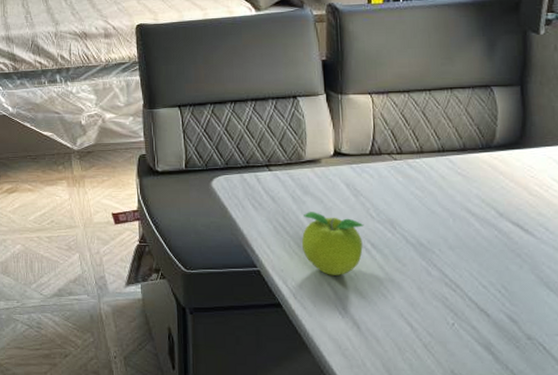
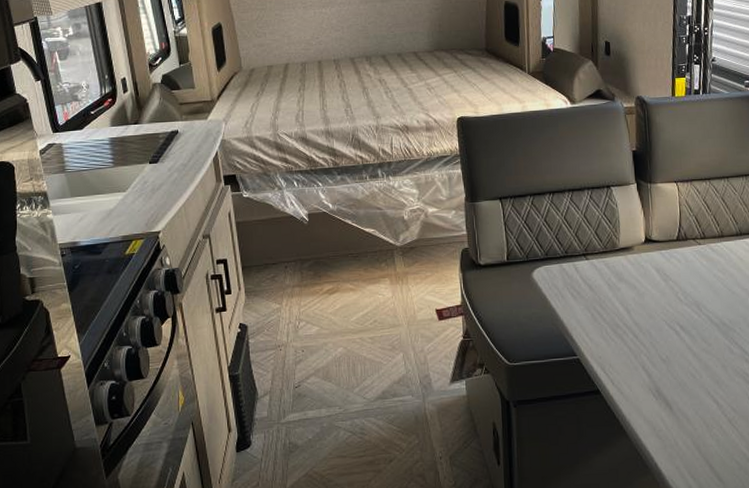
fruit: present [301,212,364,275] -> none [617,298,674,359]

